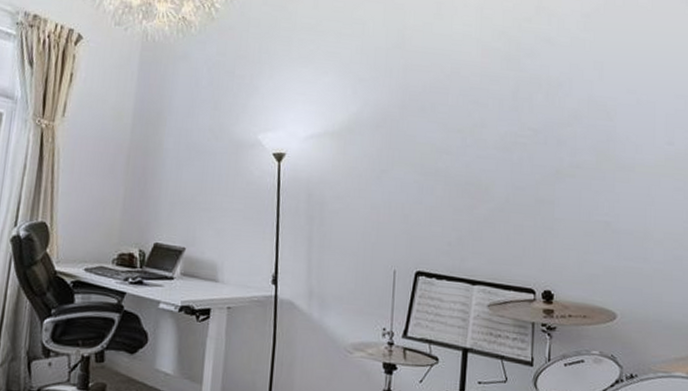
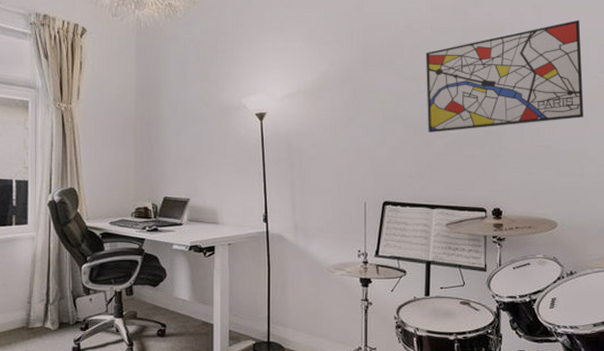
wall art: none [472,82,648,195] -> present [426,19,584,132]

